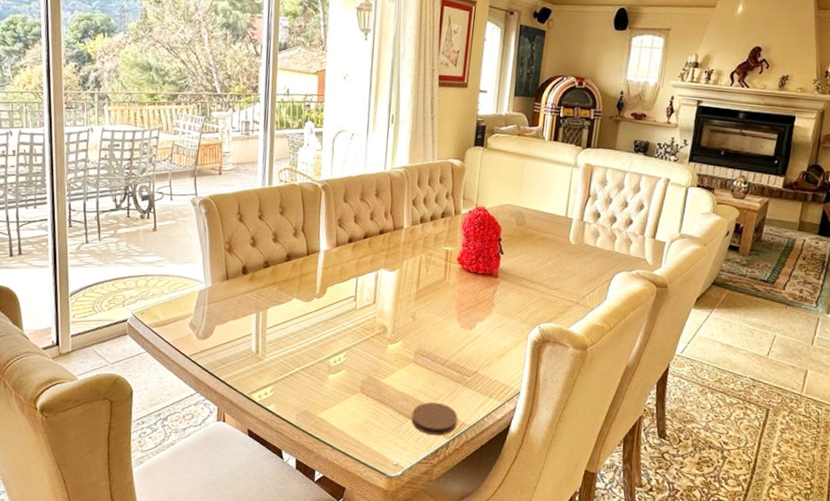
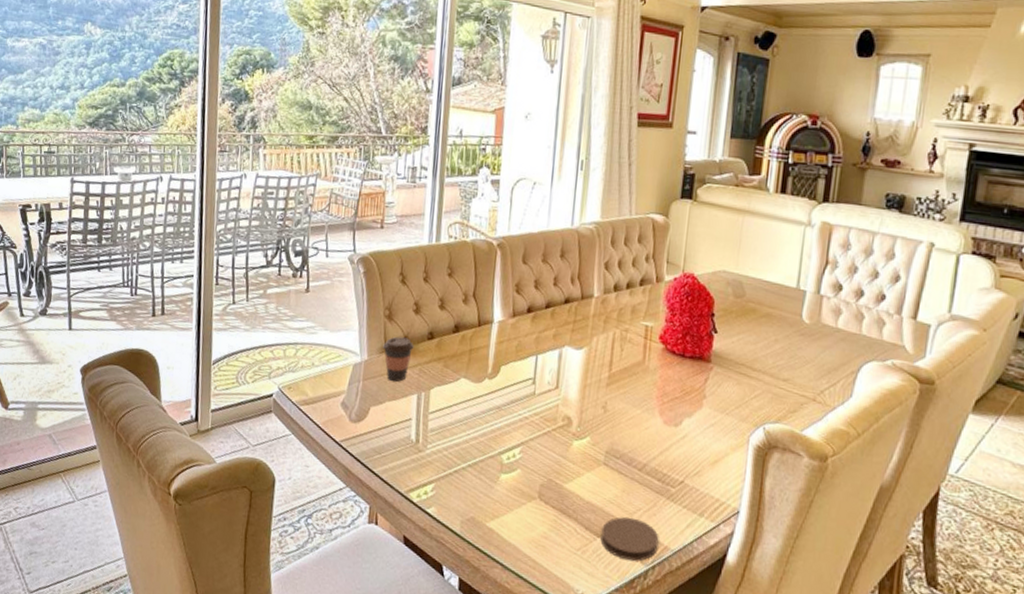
coffee cup: none [224,266,252,305] -> present [383,336,414,383]

